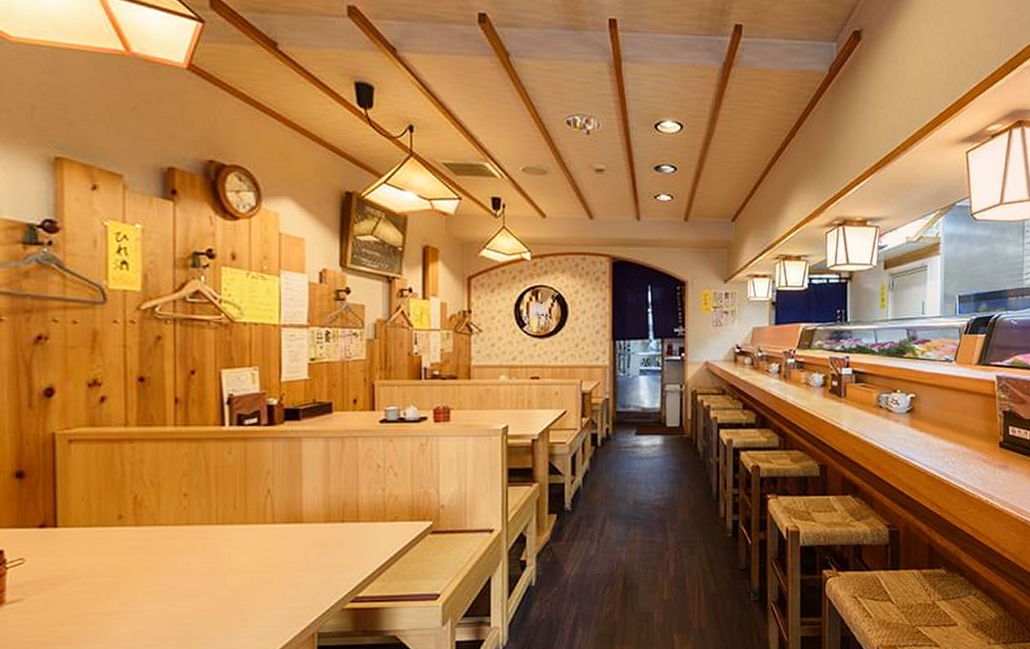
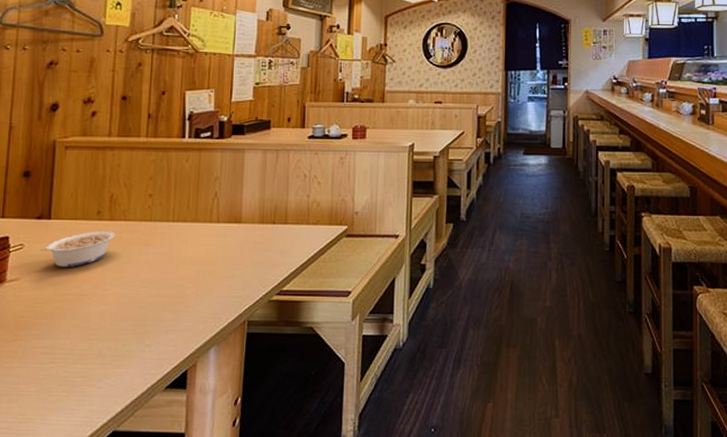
legume: none [47,538,145,583] -> present [40,231,116,267]

